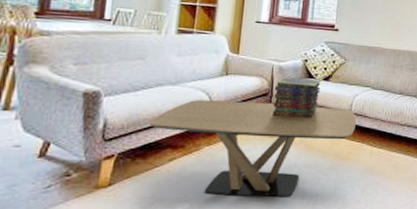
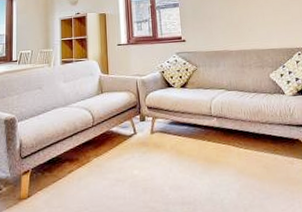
coffee table: present [149,100,356,198] -> none [50,112,219,204]
book stack: present [272,77,322,119] -> none [141,87,180,126]

